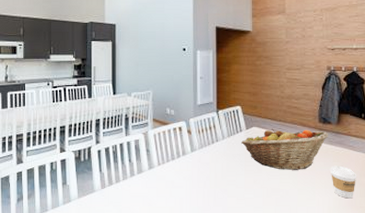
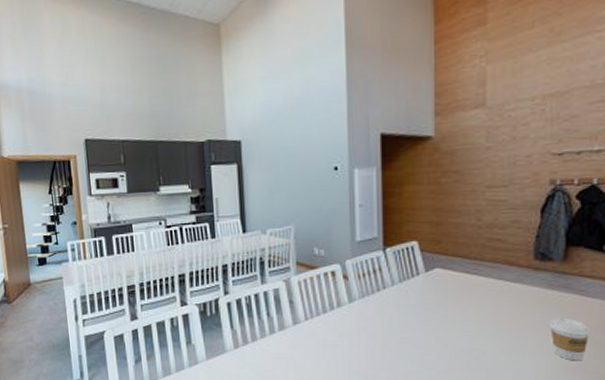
fruit basket: present [241,128,329,170] -> none [418,269,550,324]

